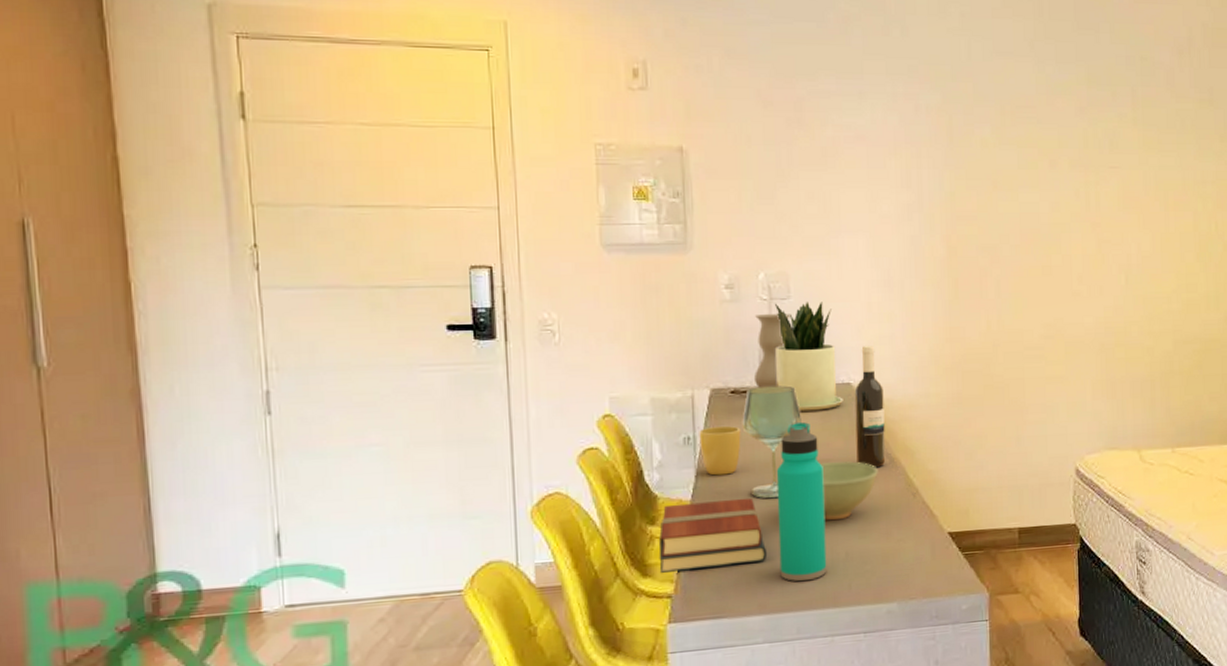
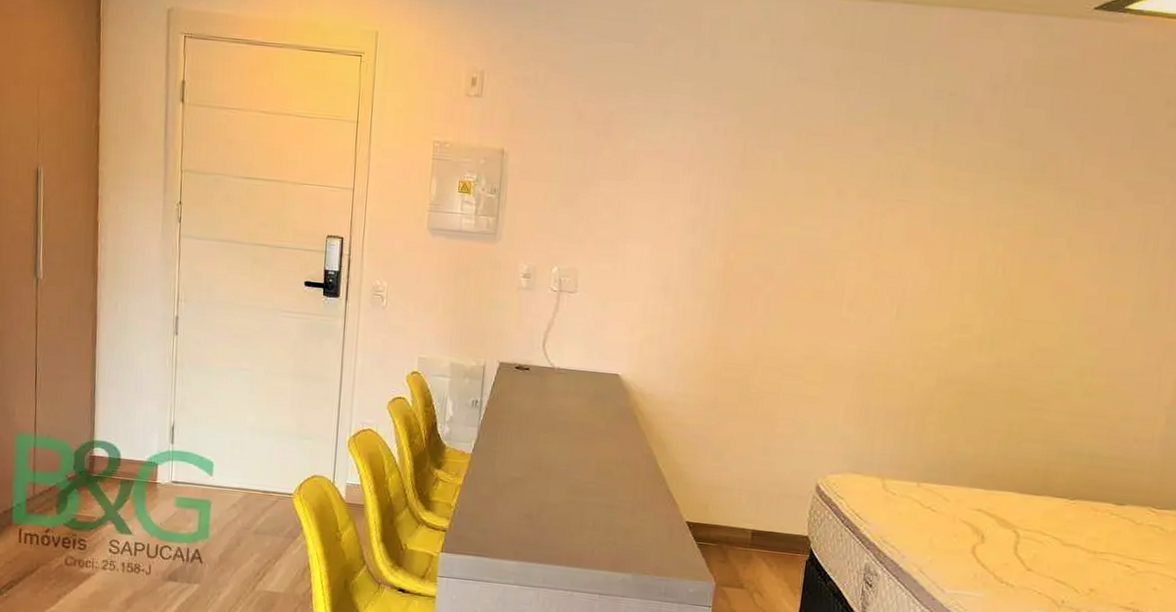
books: present [659,497,768,574] -> none [439,454,528,516]
cup: present [699,425,741,476] -> none [484,395,520,438]
wine glass: present [742,385,803,499] -> none [521,366,573,465]
vase: present [753,314,792,388] -> none [536,303,576,369]
planter: present [775,302,843,412] -> none [555,295,611,395]
water bottle: present [776,421,827,582] -> none [535,401,585,540]
bowl: present [820,461,878,521] -> none [579,440,632,493]
wine bottle: present [854,346,886,468] -> none [614,343,647,453]

